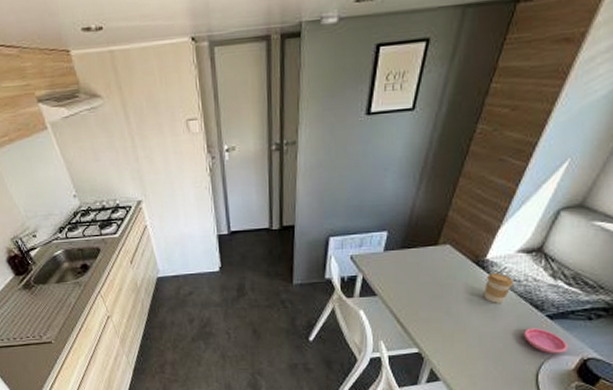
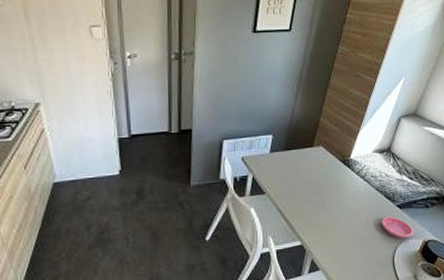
coffee cup: present [483,273,514,303] -> none [350,170,372,197]

